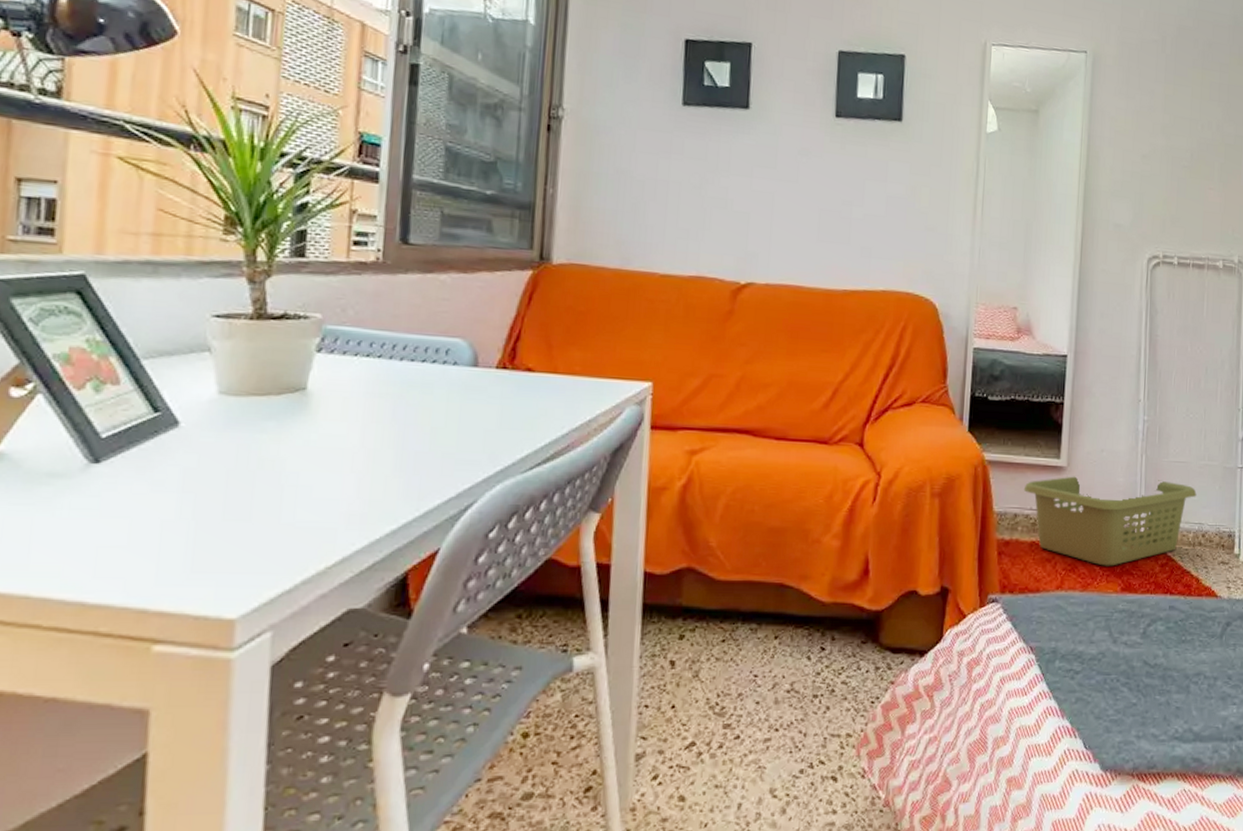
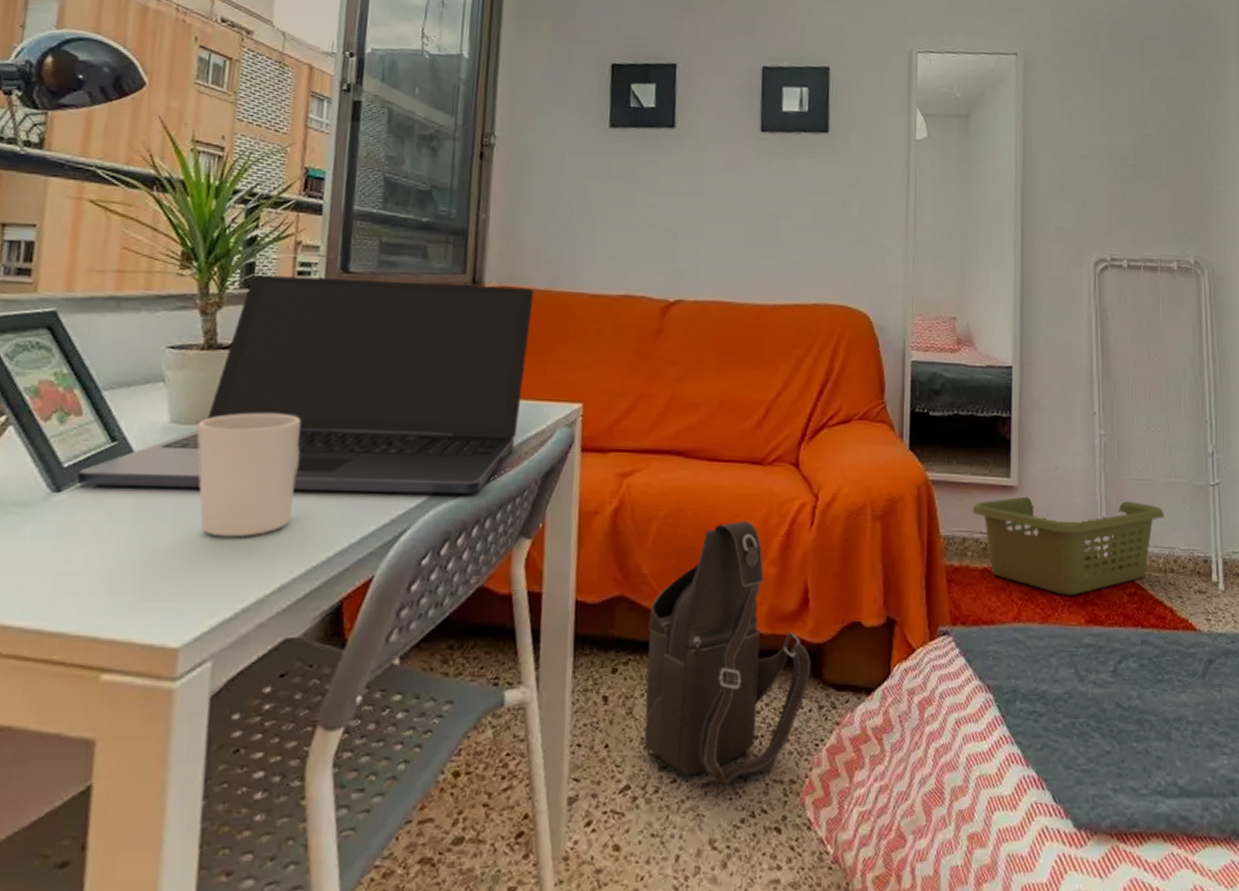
laptop: none [117,242,604,470] -> present [77,274,534,495]
mug: none [248,385,361,510] -> present [197,412,301,538]
shoulder bag: none [709,497,870,740] -> present [644,521,811,785]

